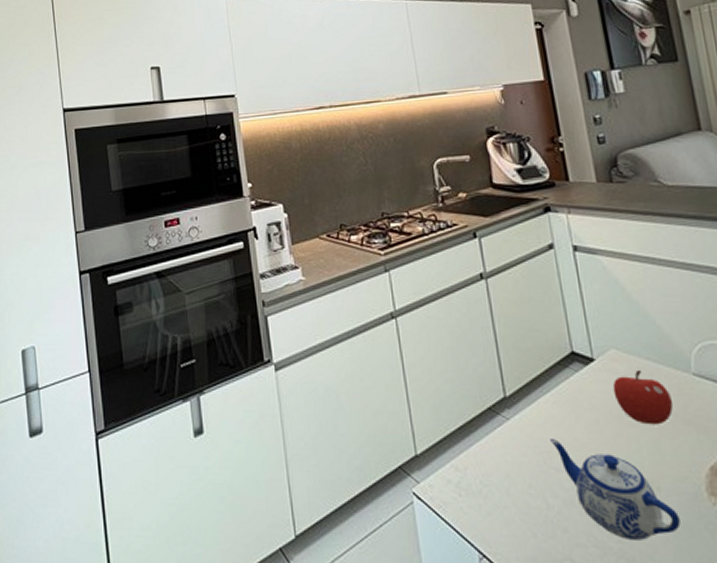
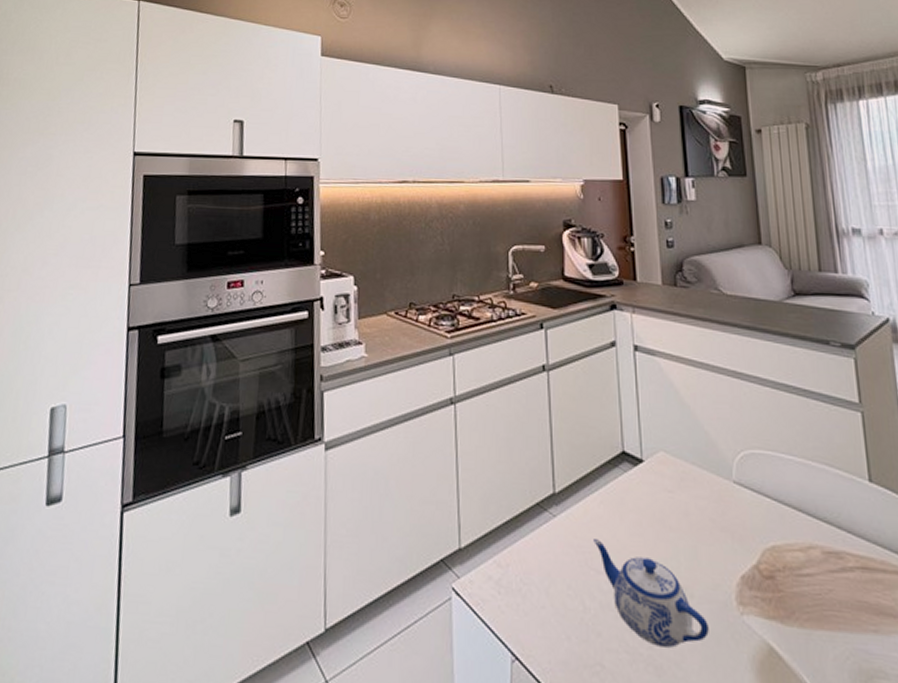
fruit: present [612,369,674,425] -> none [658,473,713,531]

